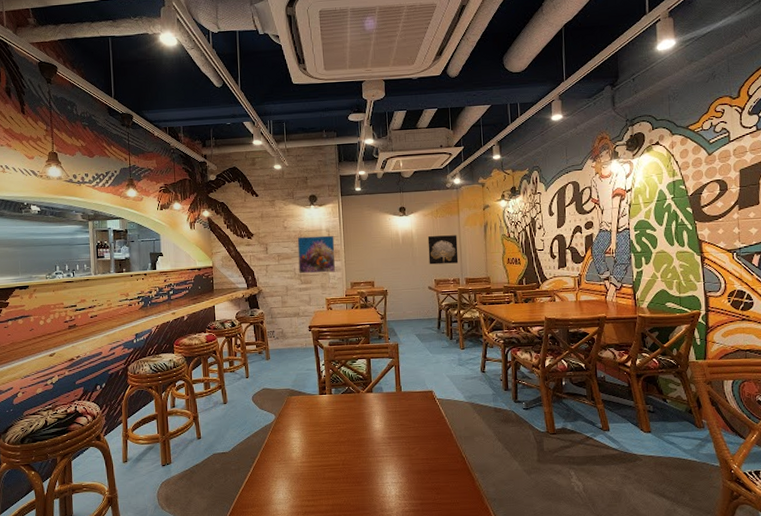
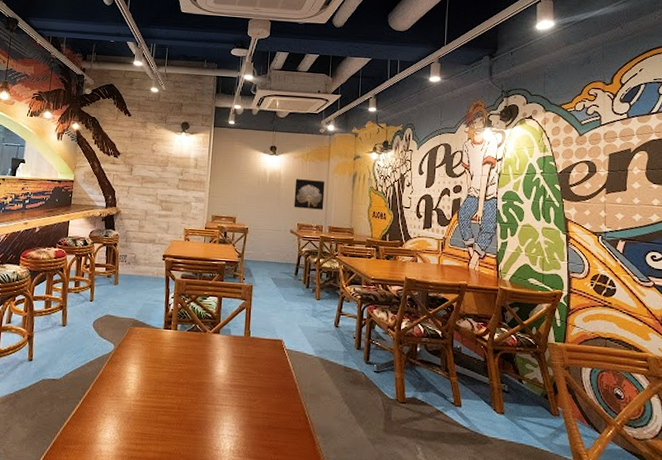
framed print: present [297,235,336,274] -> none [161,162,202,203]

